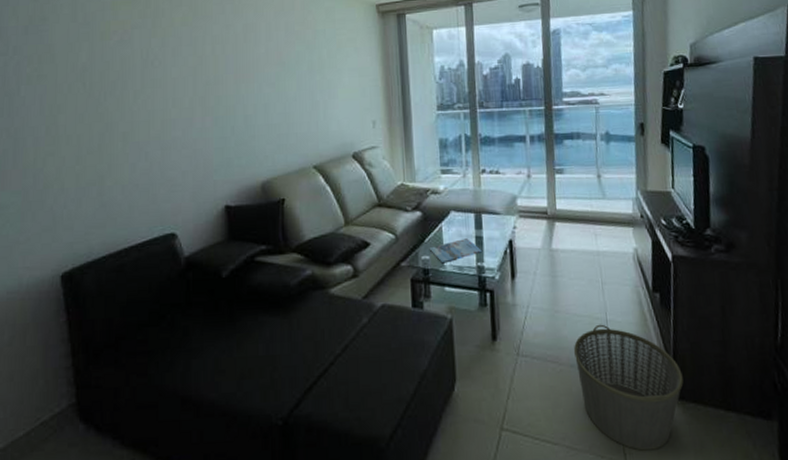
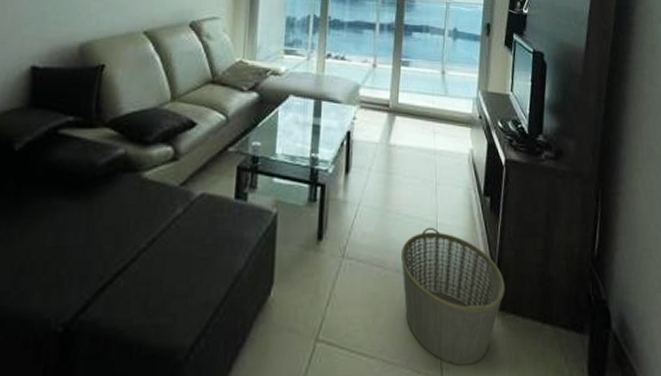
magazine: present [429,238,483,264] -> none [261,126,319,152]

